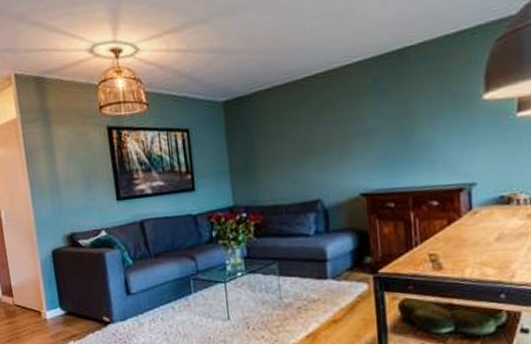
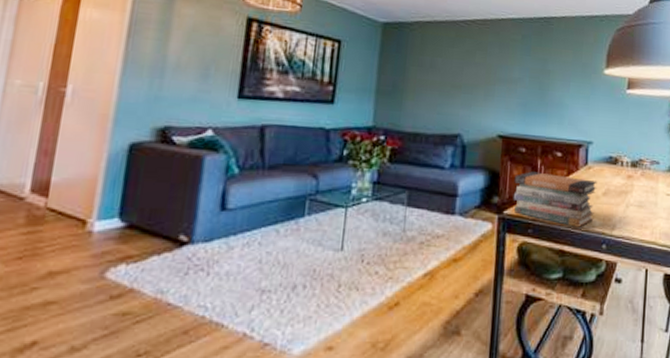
book stack: none [385,225,487,279] -> present [513,171,598,227]

